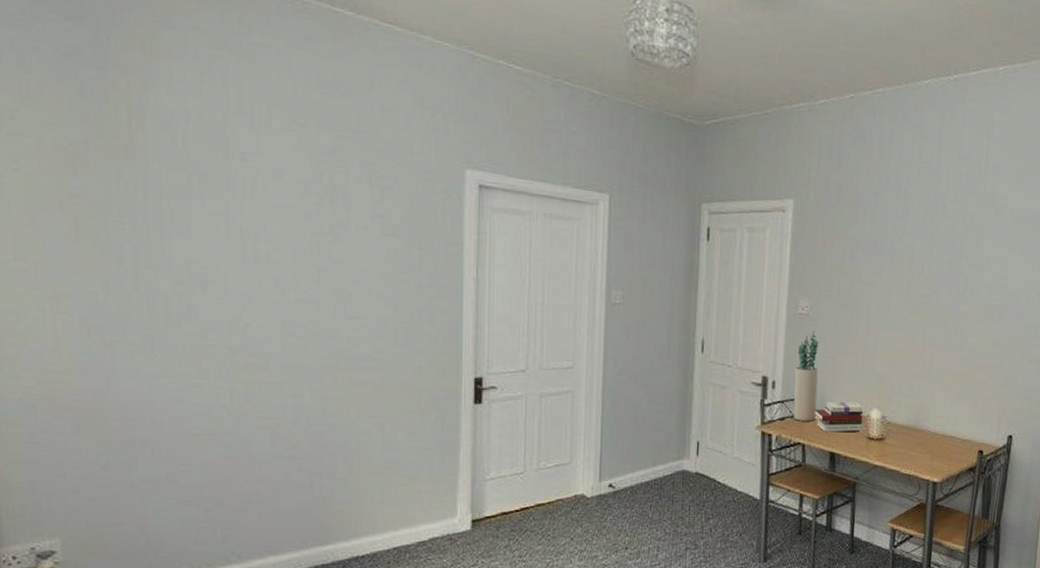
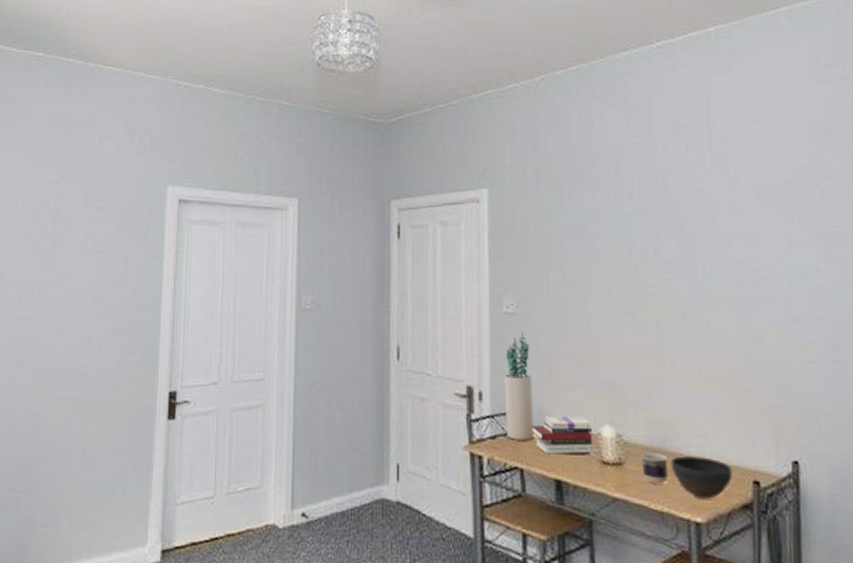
cup: none [898,430,918,454] -> present [641,453,668,484]
bowl: none [920,432,965,464] -> present [670,456,733,499]

